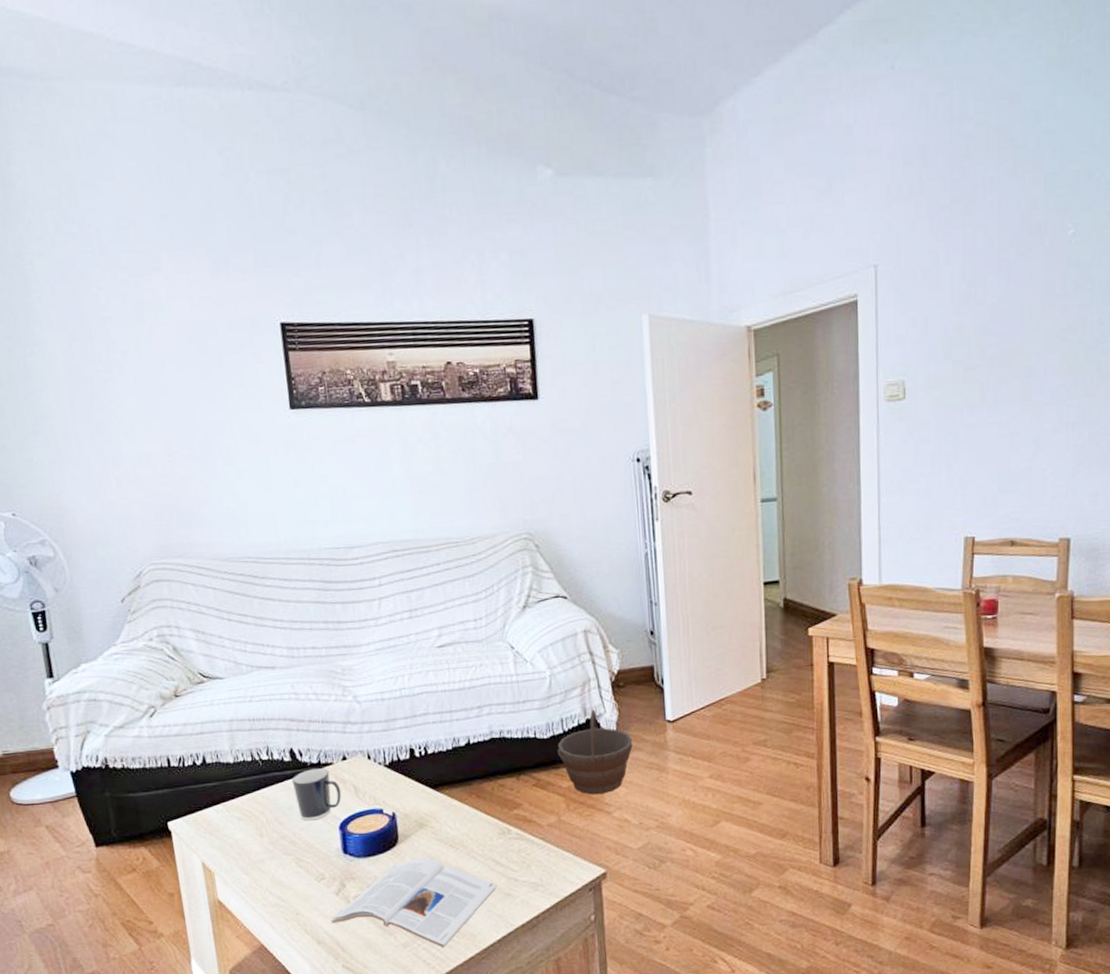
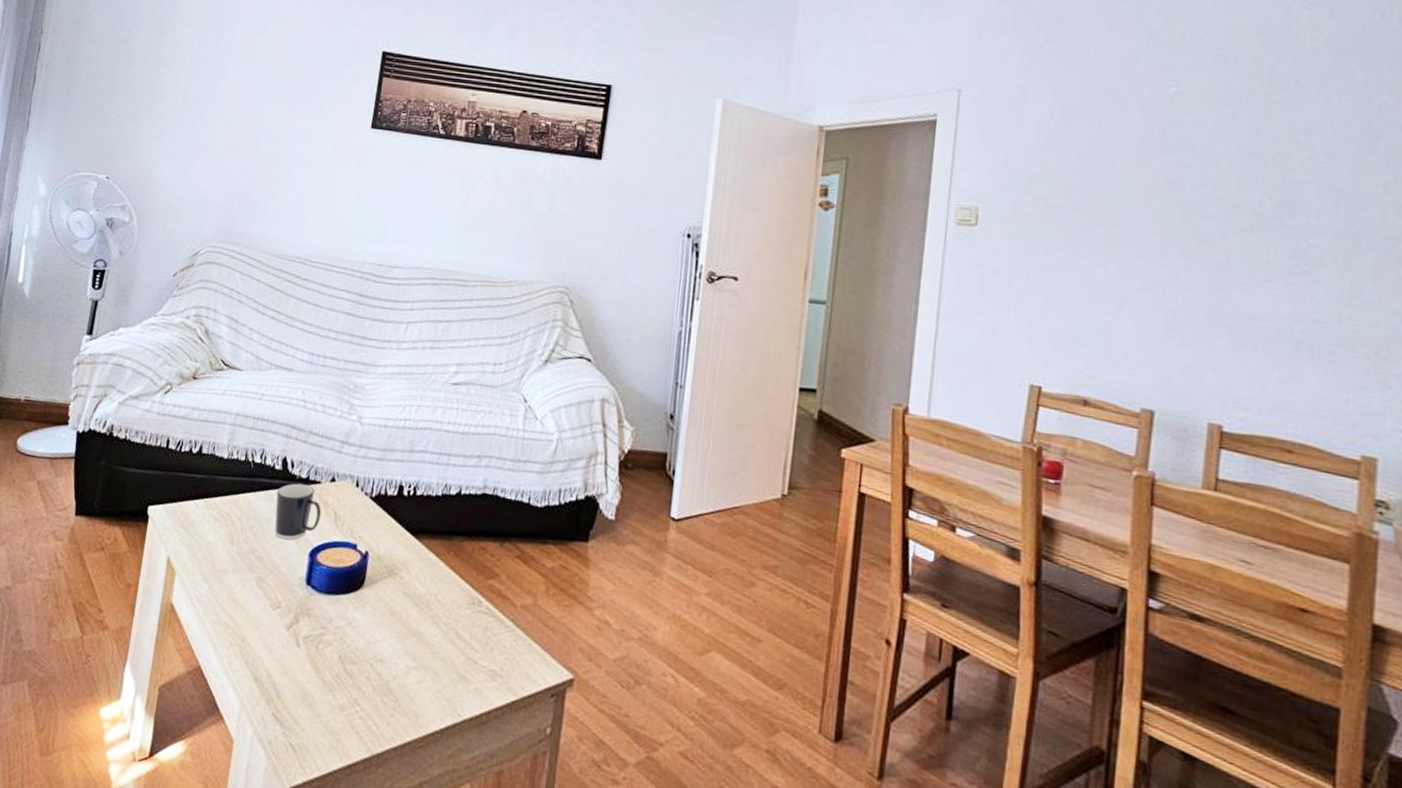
magazine: present [330,858,497,948] -> none [274,608,454,722]
basket: present [557,709,633,795] -> none [548,486,630,586]

